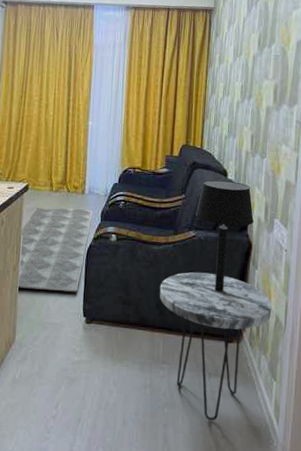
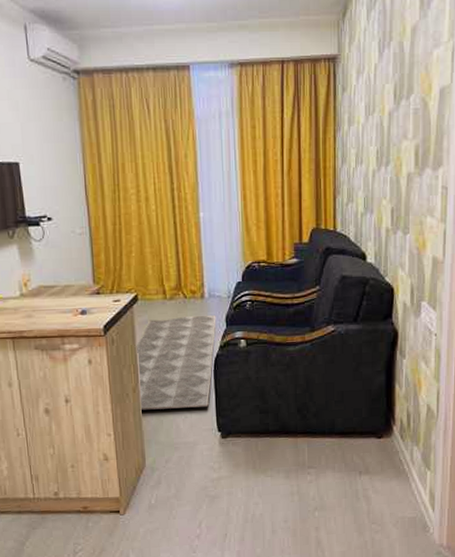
side table: present [159,272,272,421] -> none [299,368,422,518]
table lamp: present [195,180,254,292] -> none [332,264,398,388]

